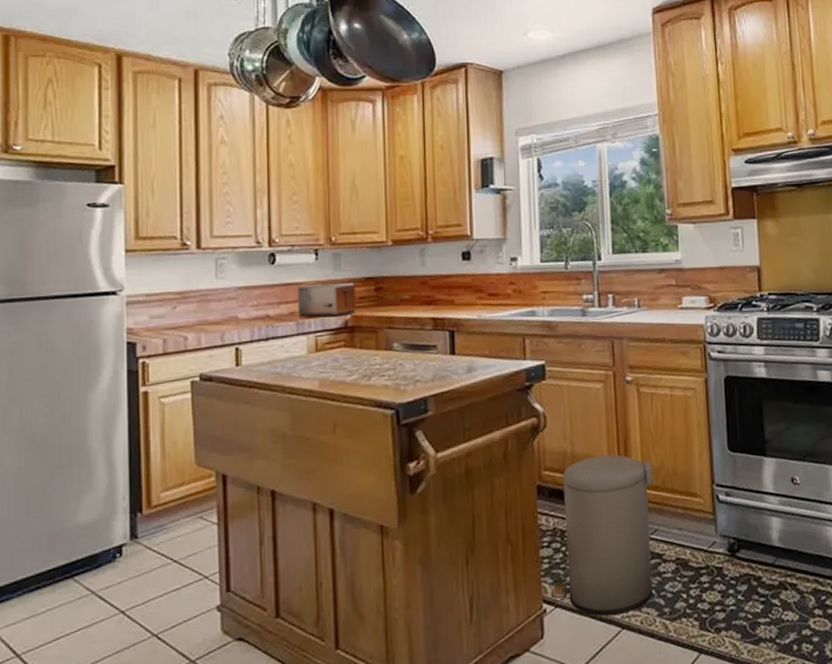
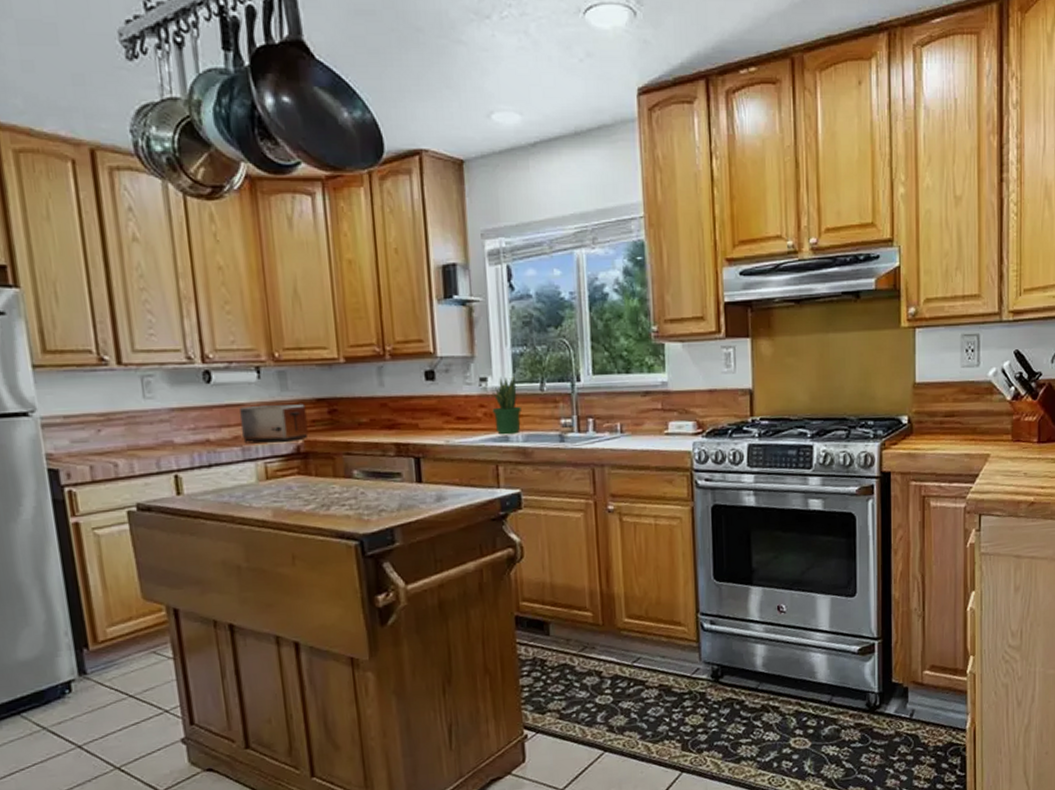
planter: none [521,256,547,310] -> present [492,376,521,435]
pedal bin: present [552,454,654,616] -> none [533,585,637,740]

